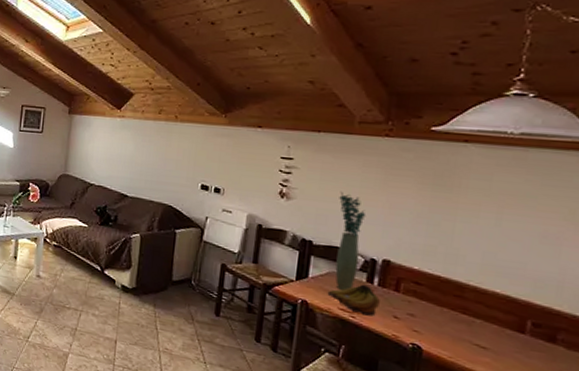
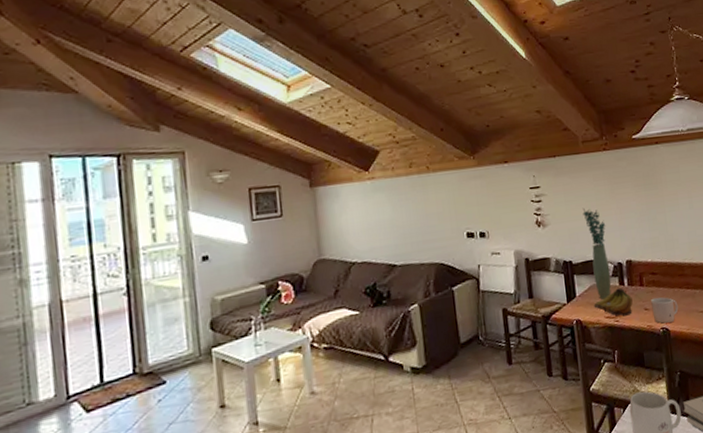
mug: none [402,308,443,343] -> present [651,297,679,324]

